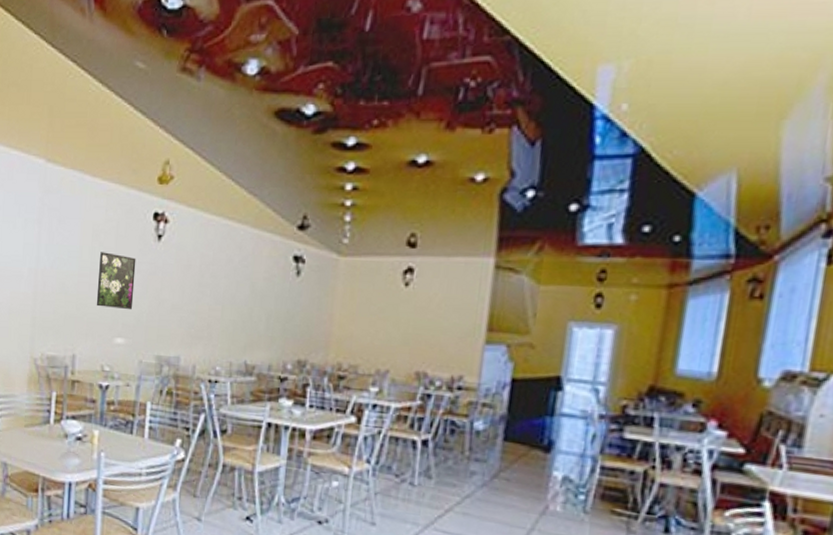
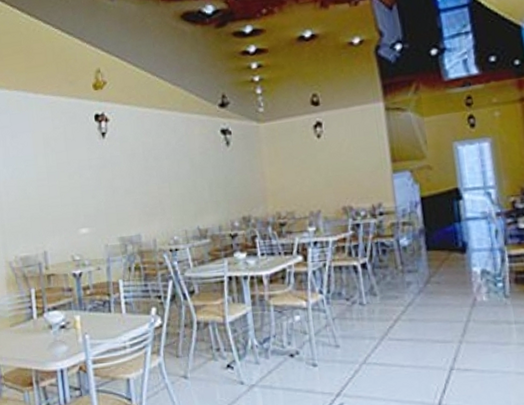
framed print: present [96,252,136,310] -> none [53,155,91,205]

